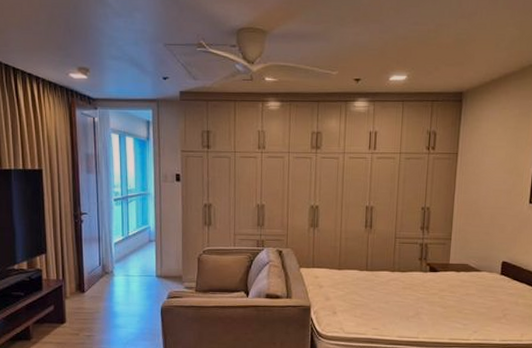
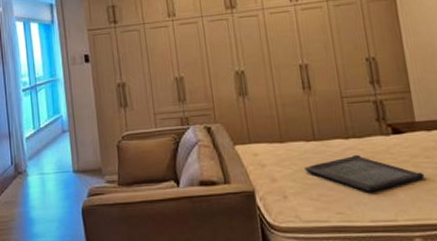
serving tray: none [354,284,447,315] -> present [305,154,425,192]

